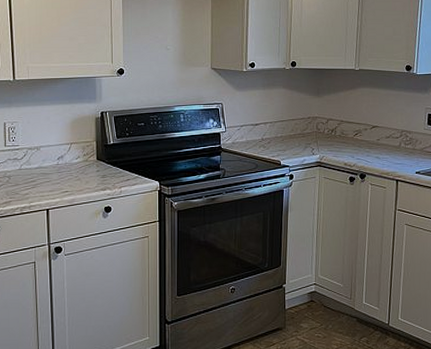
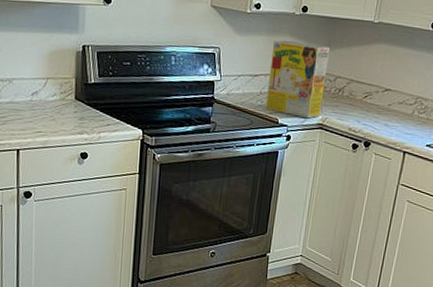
cereal box: none [267,92,320,158] -> present [265,40,331,119]

